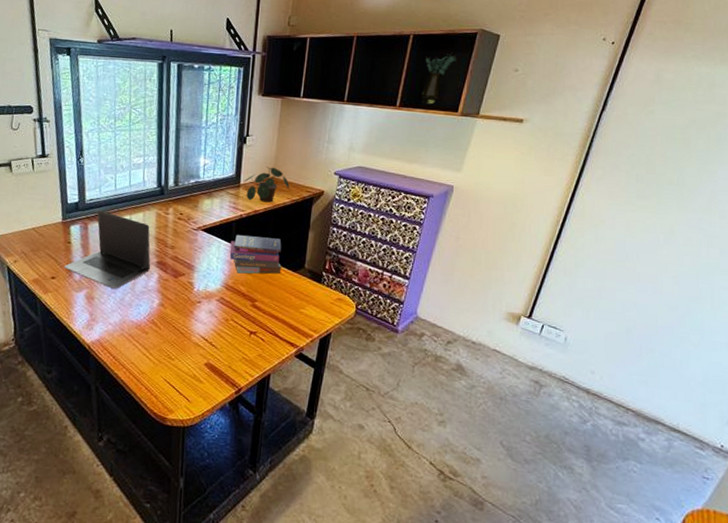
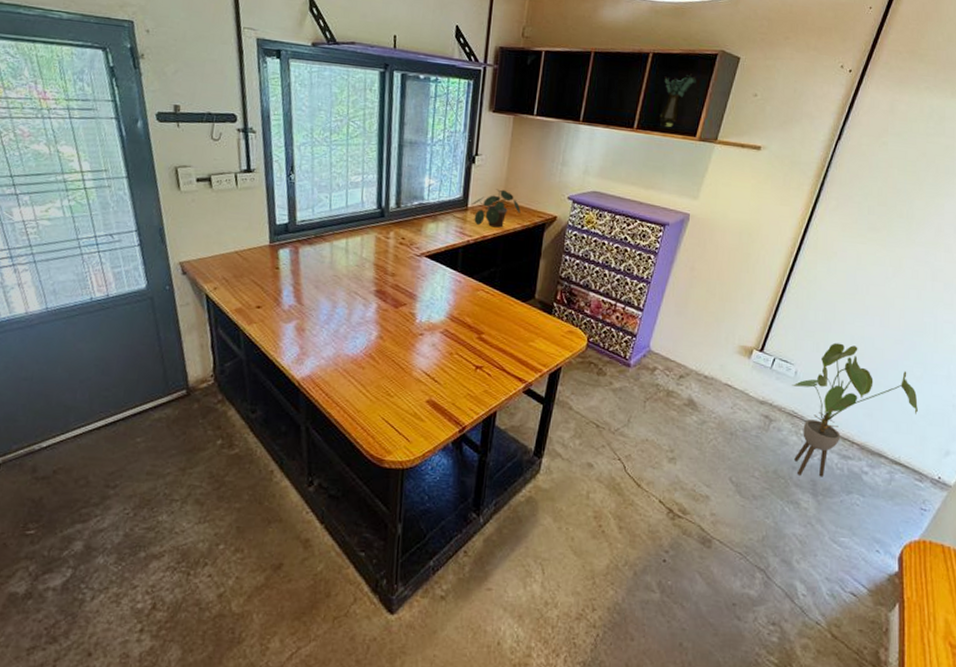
laptop computer: present [64,210,151,290] -> none [271,233,369,321]
books: present [229,235,282,274] -> none [455,262,511,305]
house plant: none [562,309,696,443] -> present [792,342,918,477]

